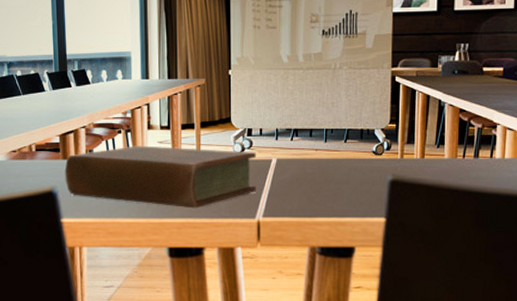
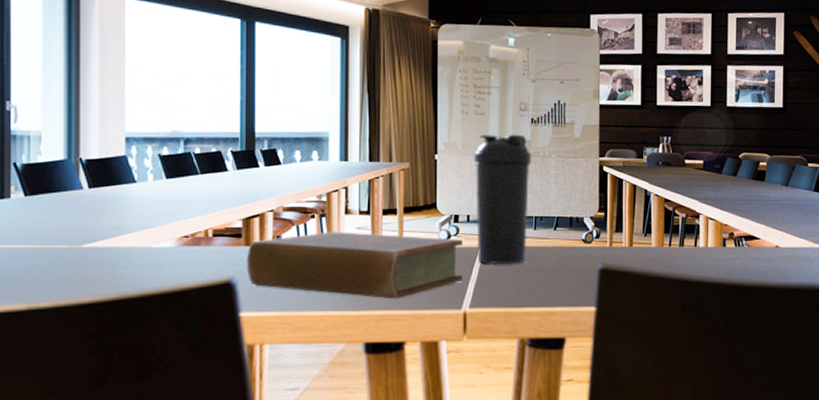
water bottle: none [266,47,323,176] -> present [473,134,532,264]

